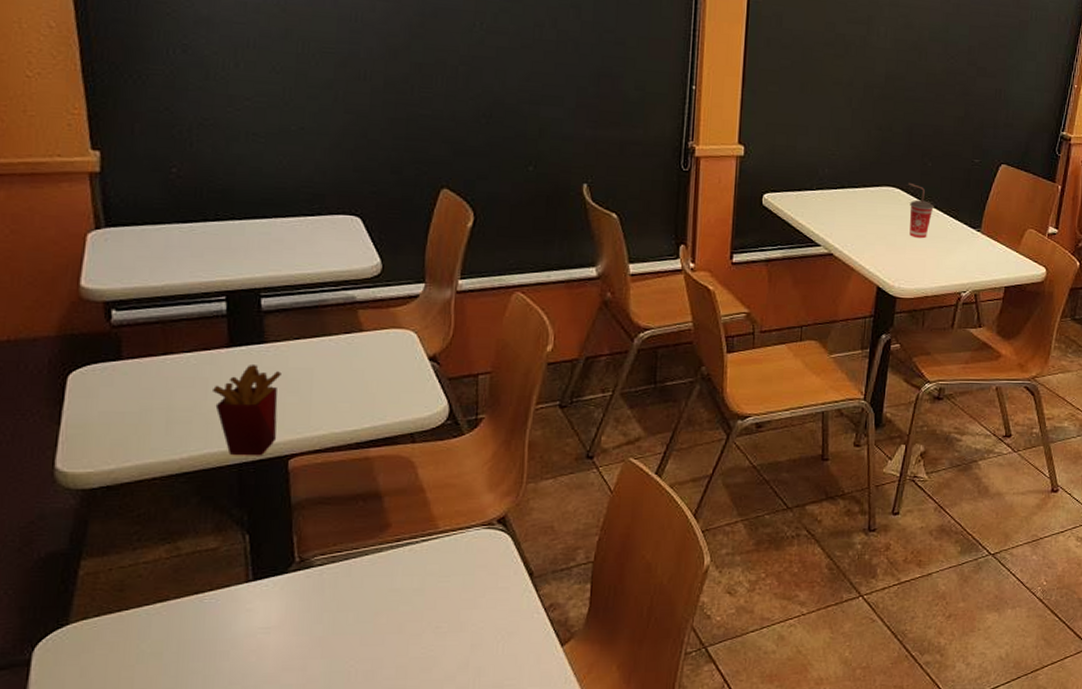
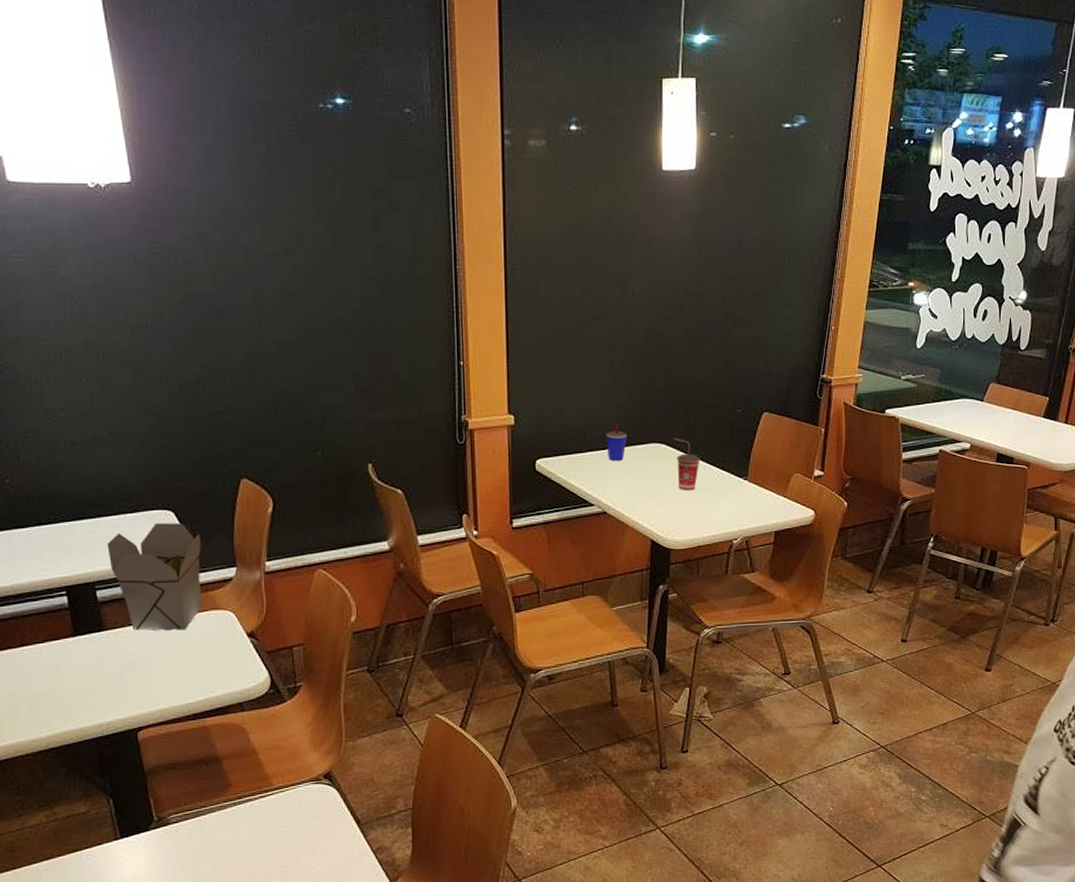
french fries: present [213,363,281,455] -> none [66,649,124,730]
takeout container: none [280,229,389,349] -> present [107,523,203,631]
beverage cup: none [838,164,861,202] -> present [606,424,628,461]

